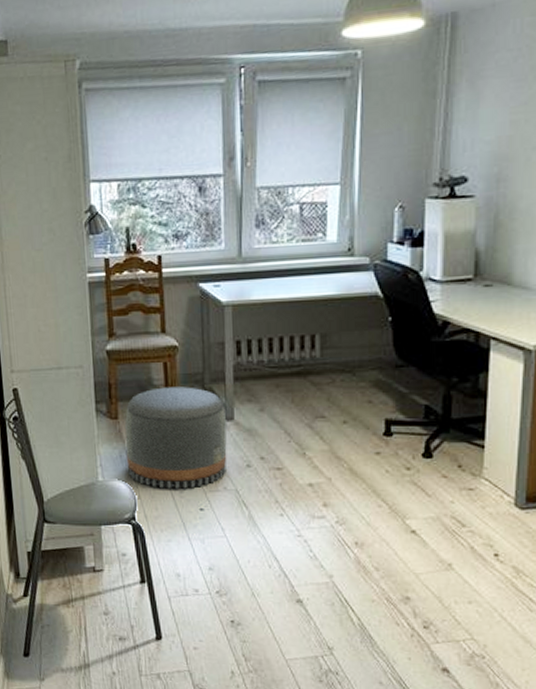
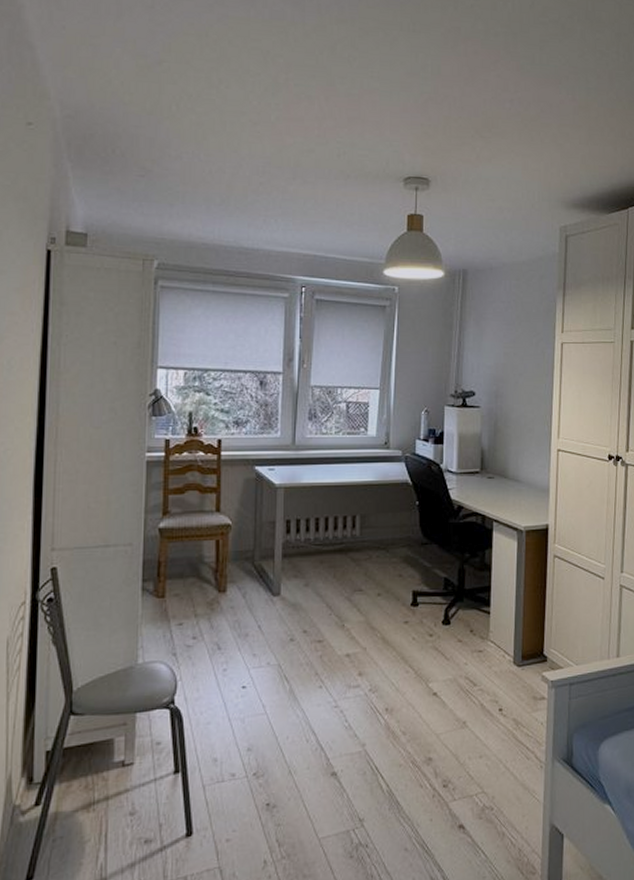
pouf: present [125,387,227,489] -> none [170,564,274,668]

